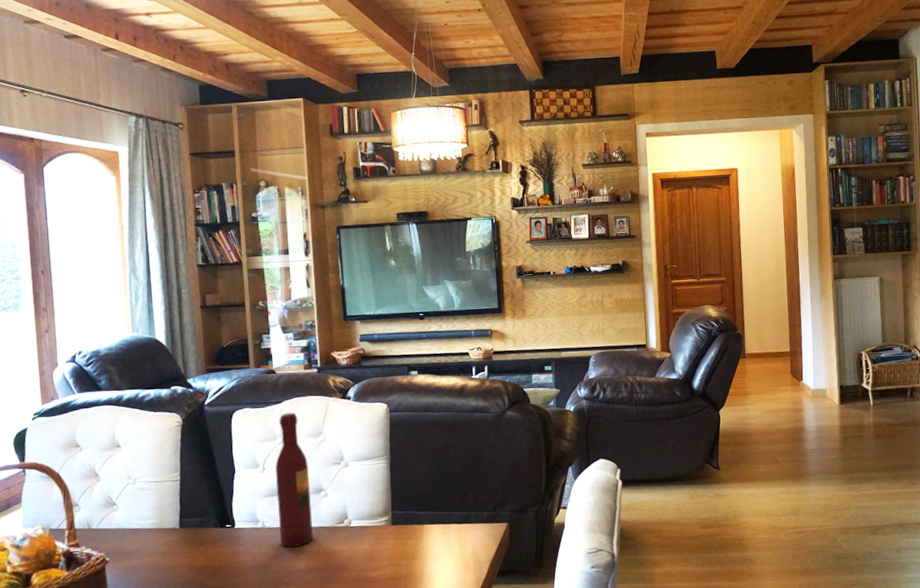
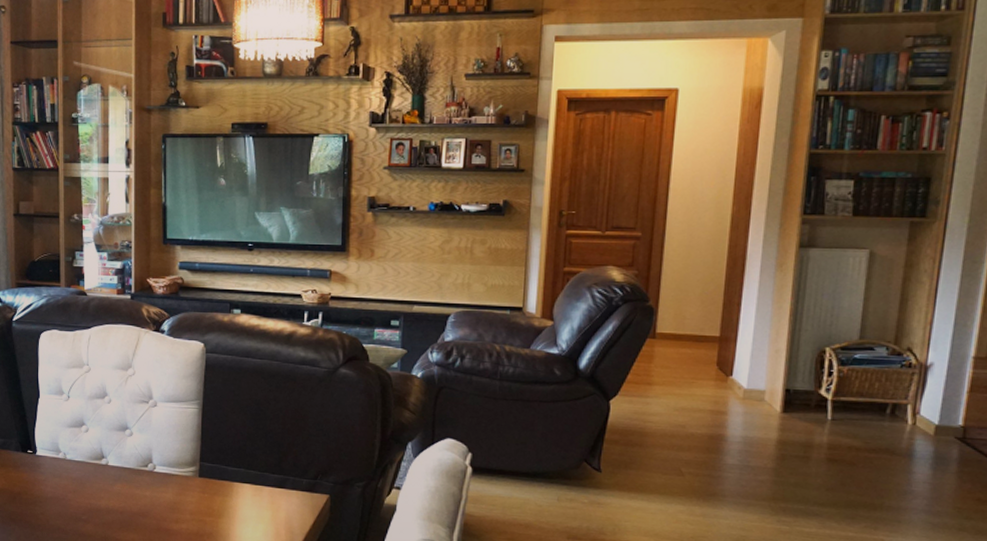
wine bottle: present [275,412,313,547] -> none [80,340,115,484]

